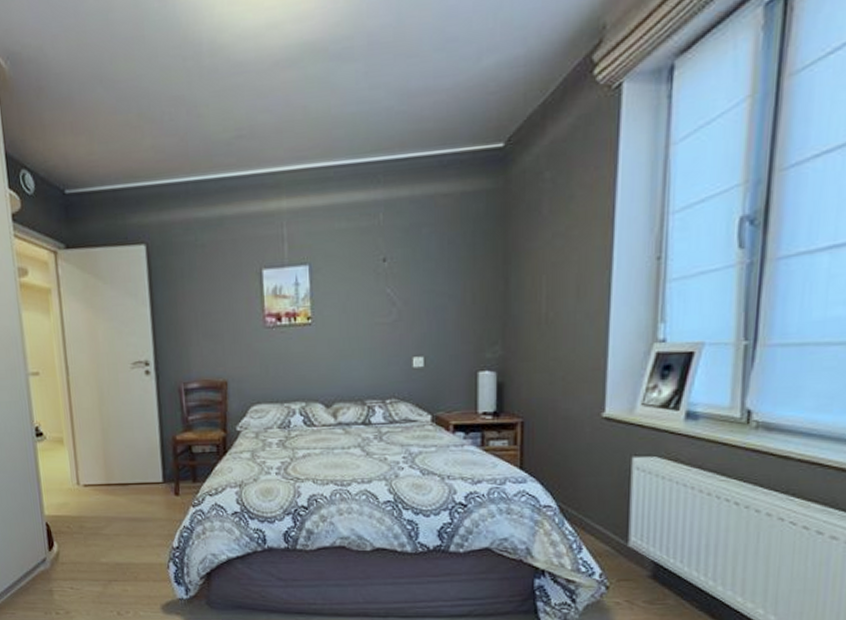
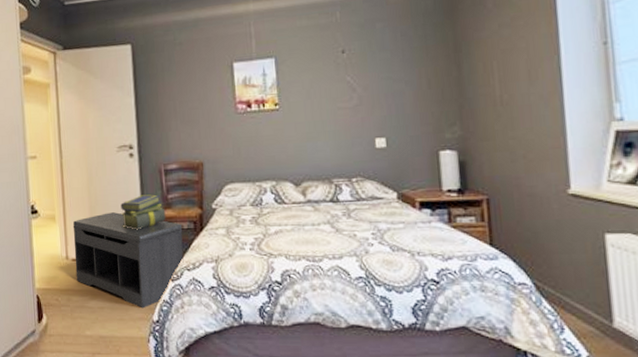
bench: none [83,435,206,535] -> present [73,212,184,309]
stack of books: none [136,416,186,454] -> present [120,194,166,230]

